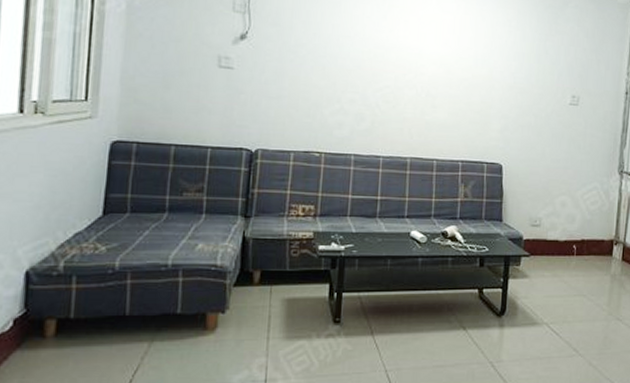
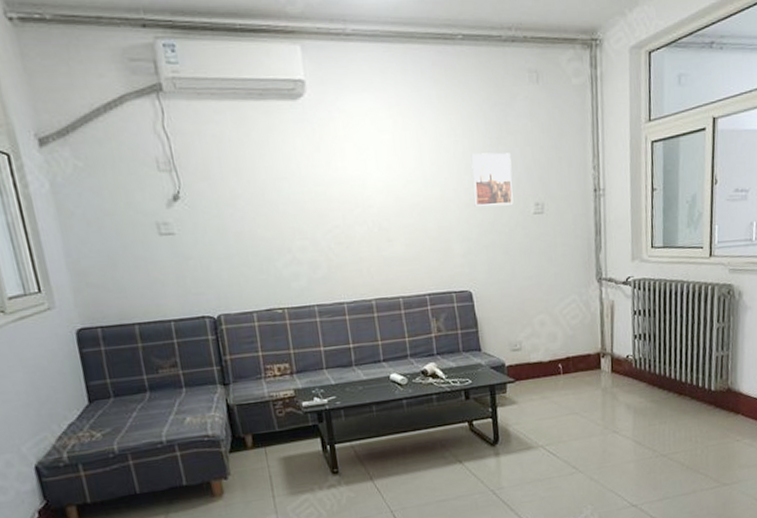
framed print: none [517,44,556,93] -> present [470,152,514,206]

